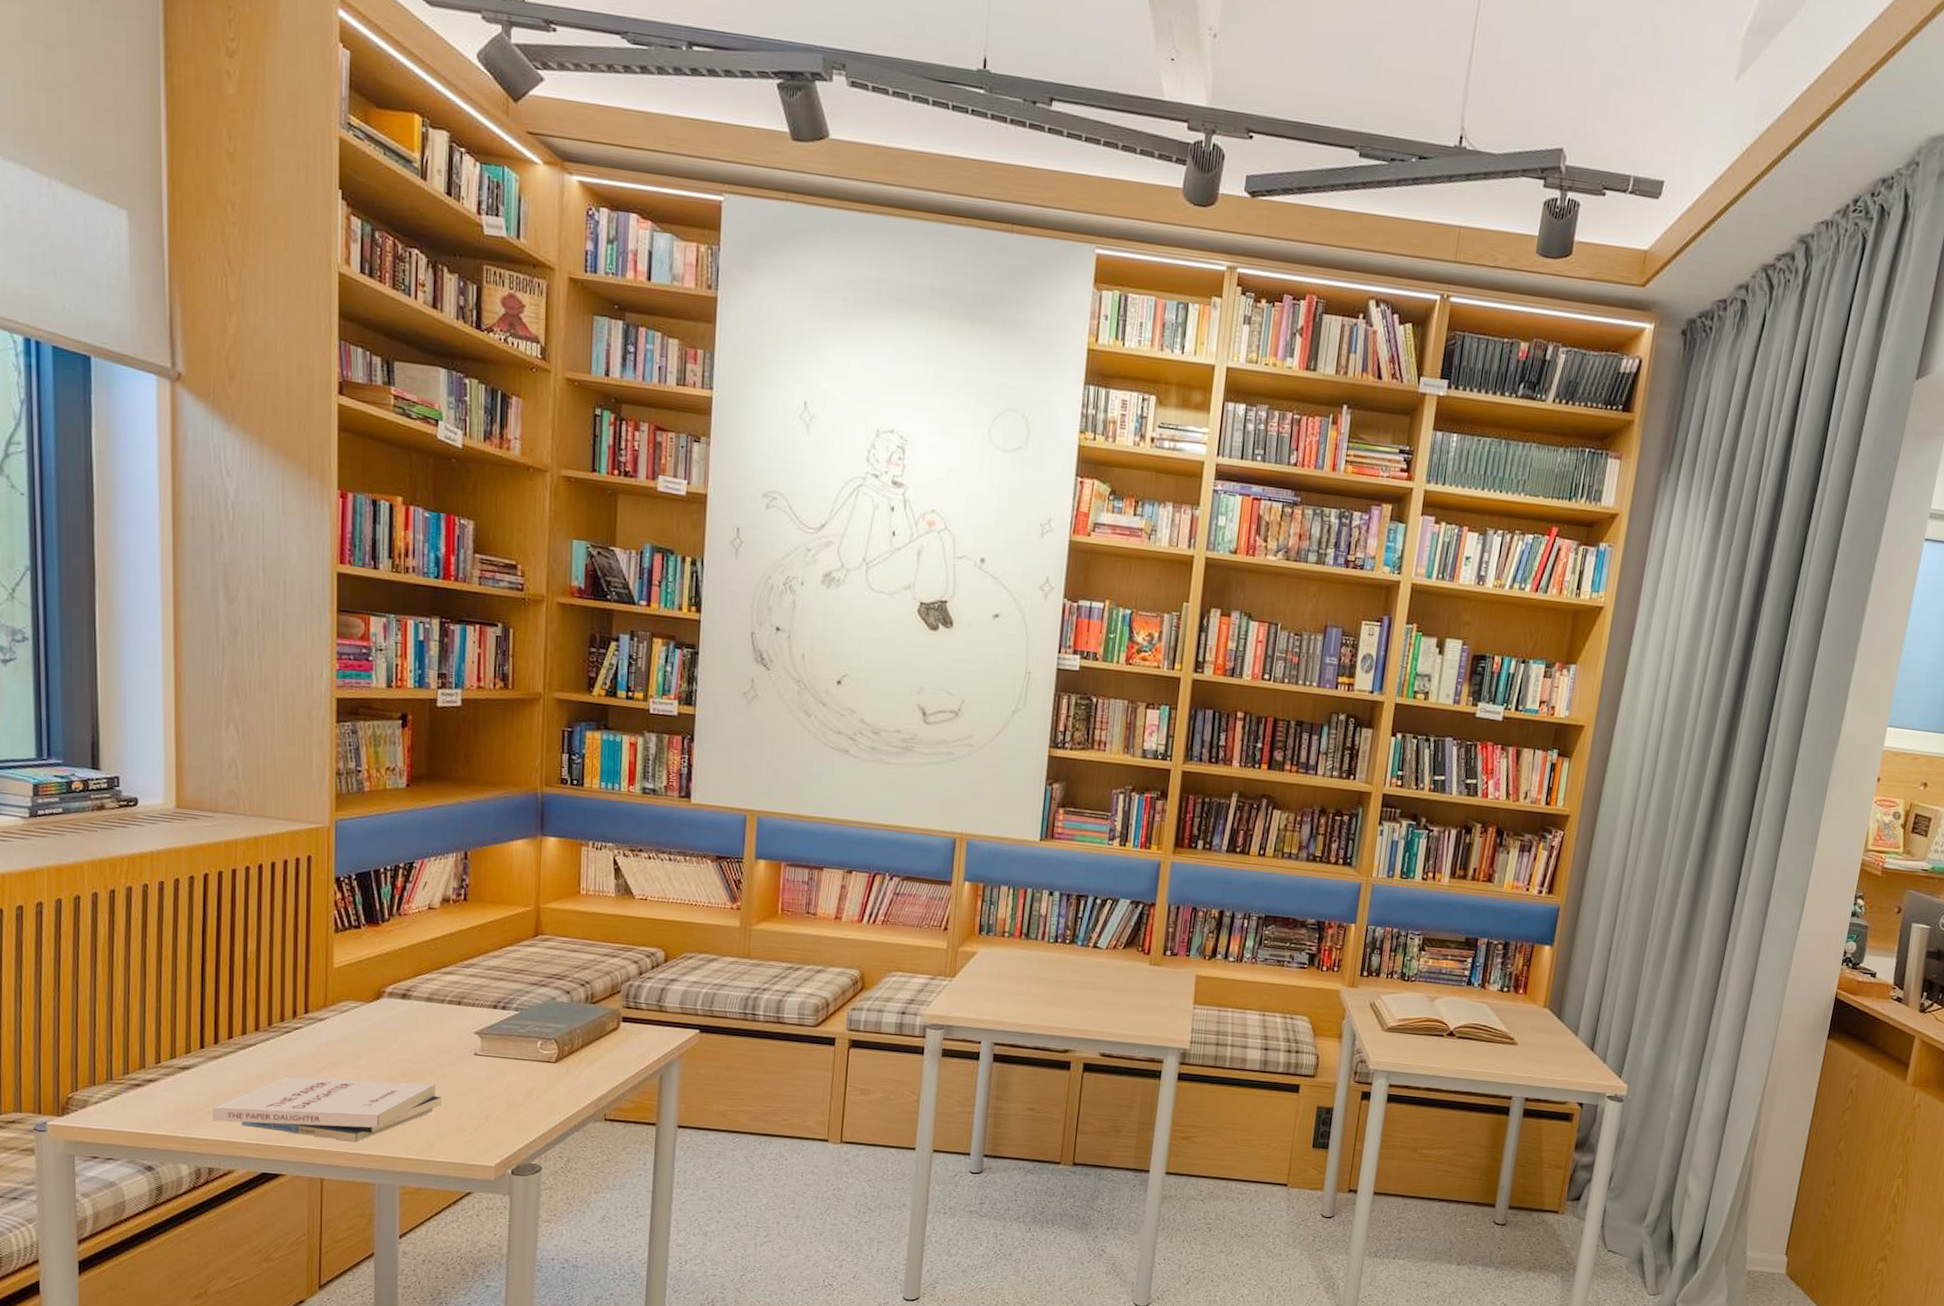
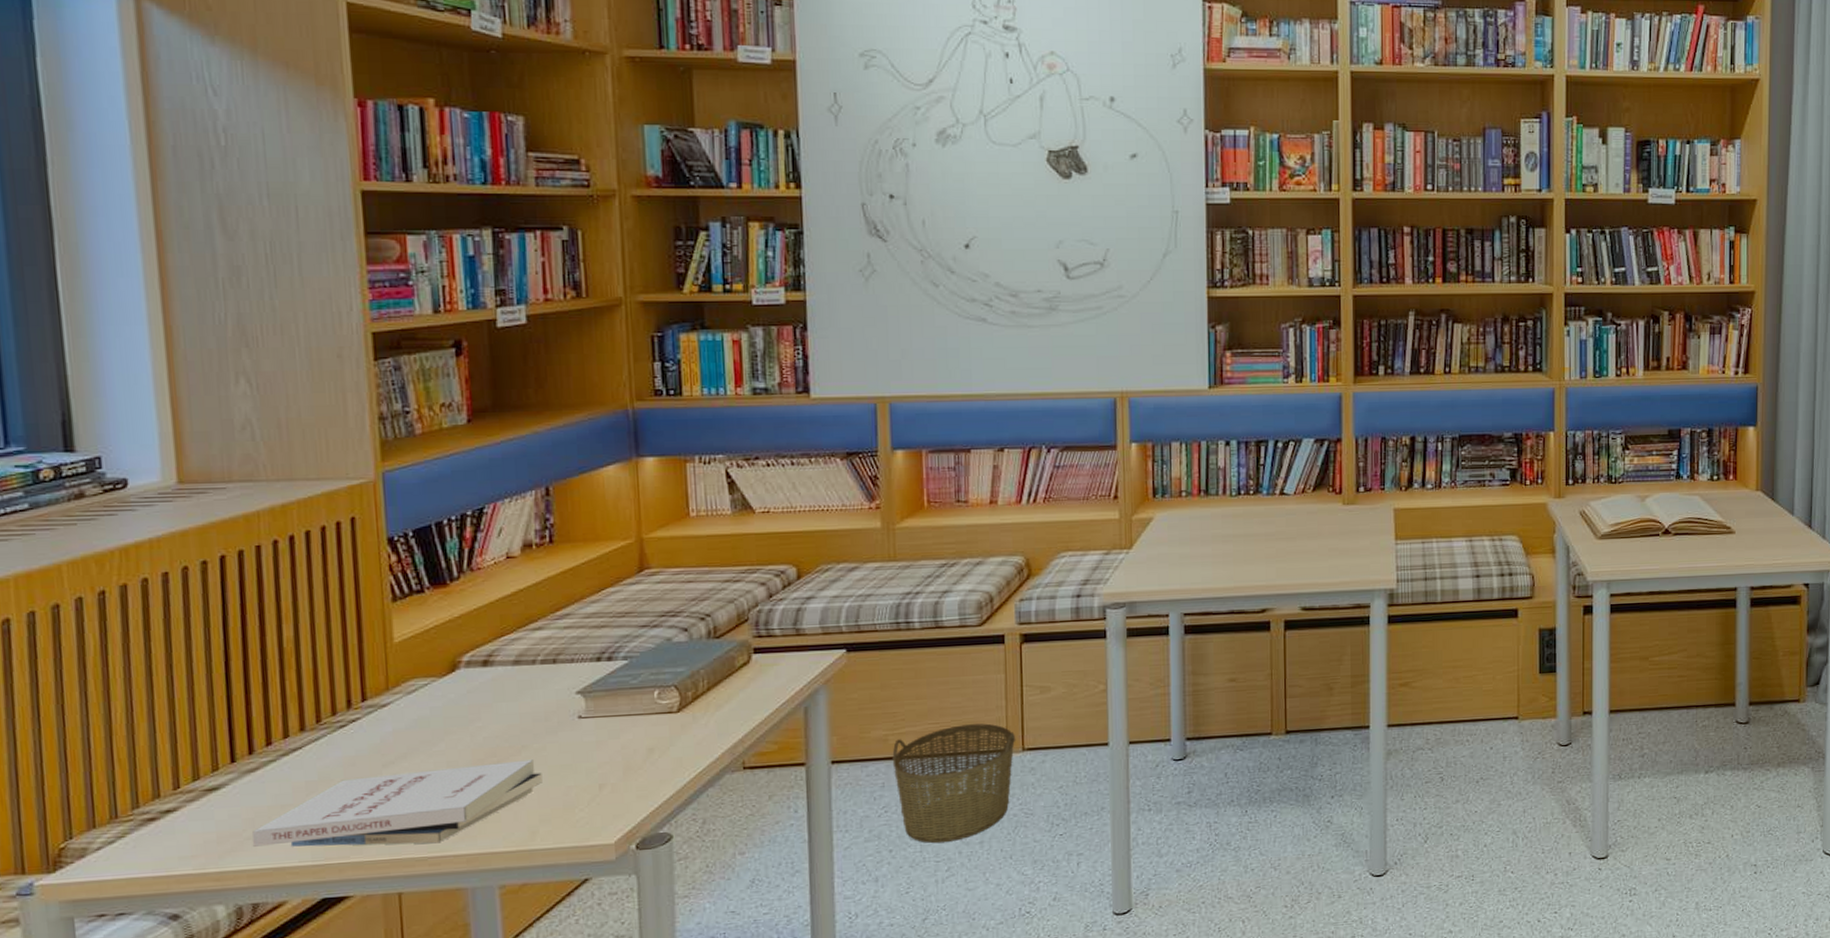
basket: none [729,1111,836,1212] -> present [892,723,1016,843]

